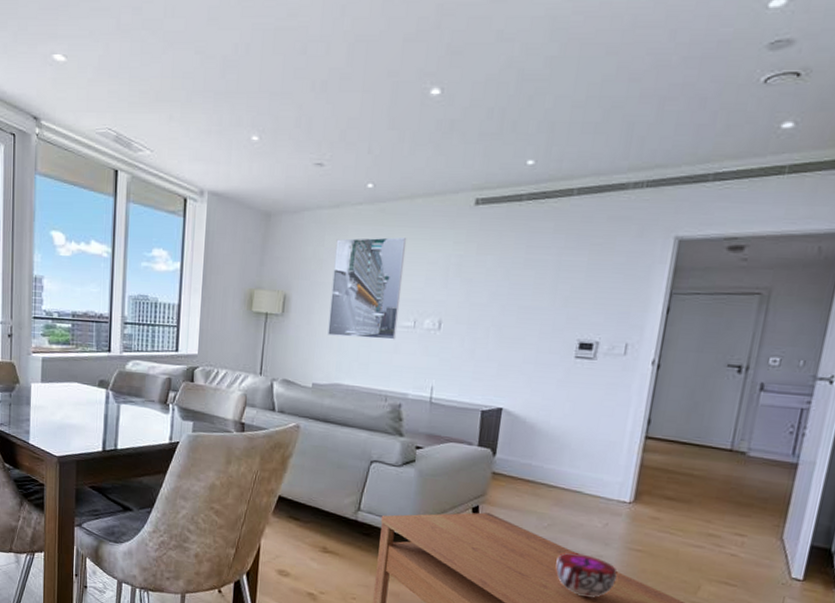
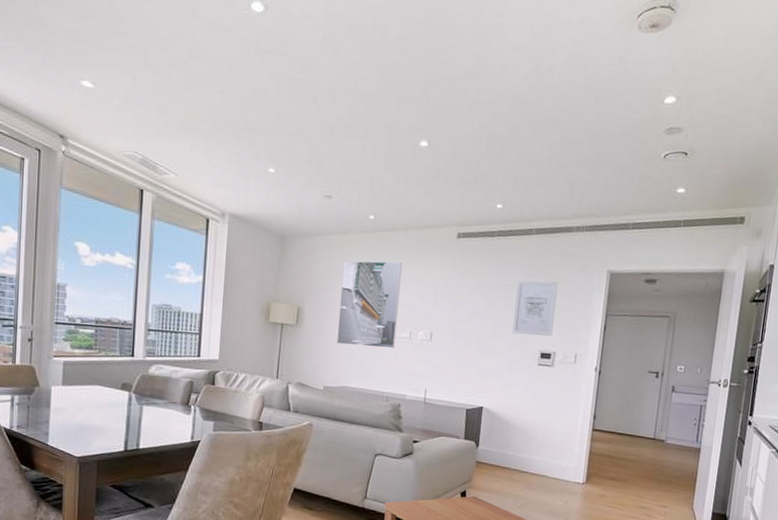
wall art: none [542,253,606,322] -> present [512,280,558,336]

